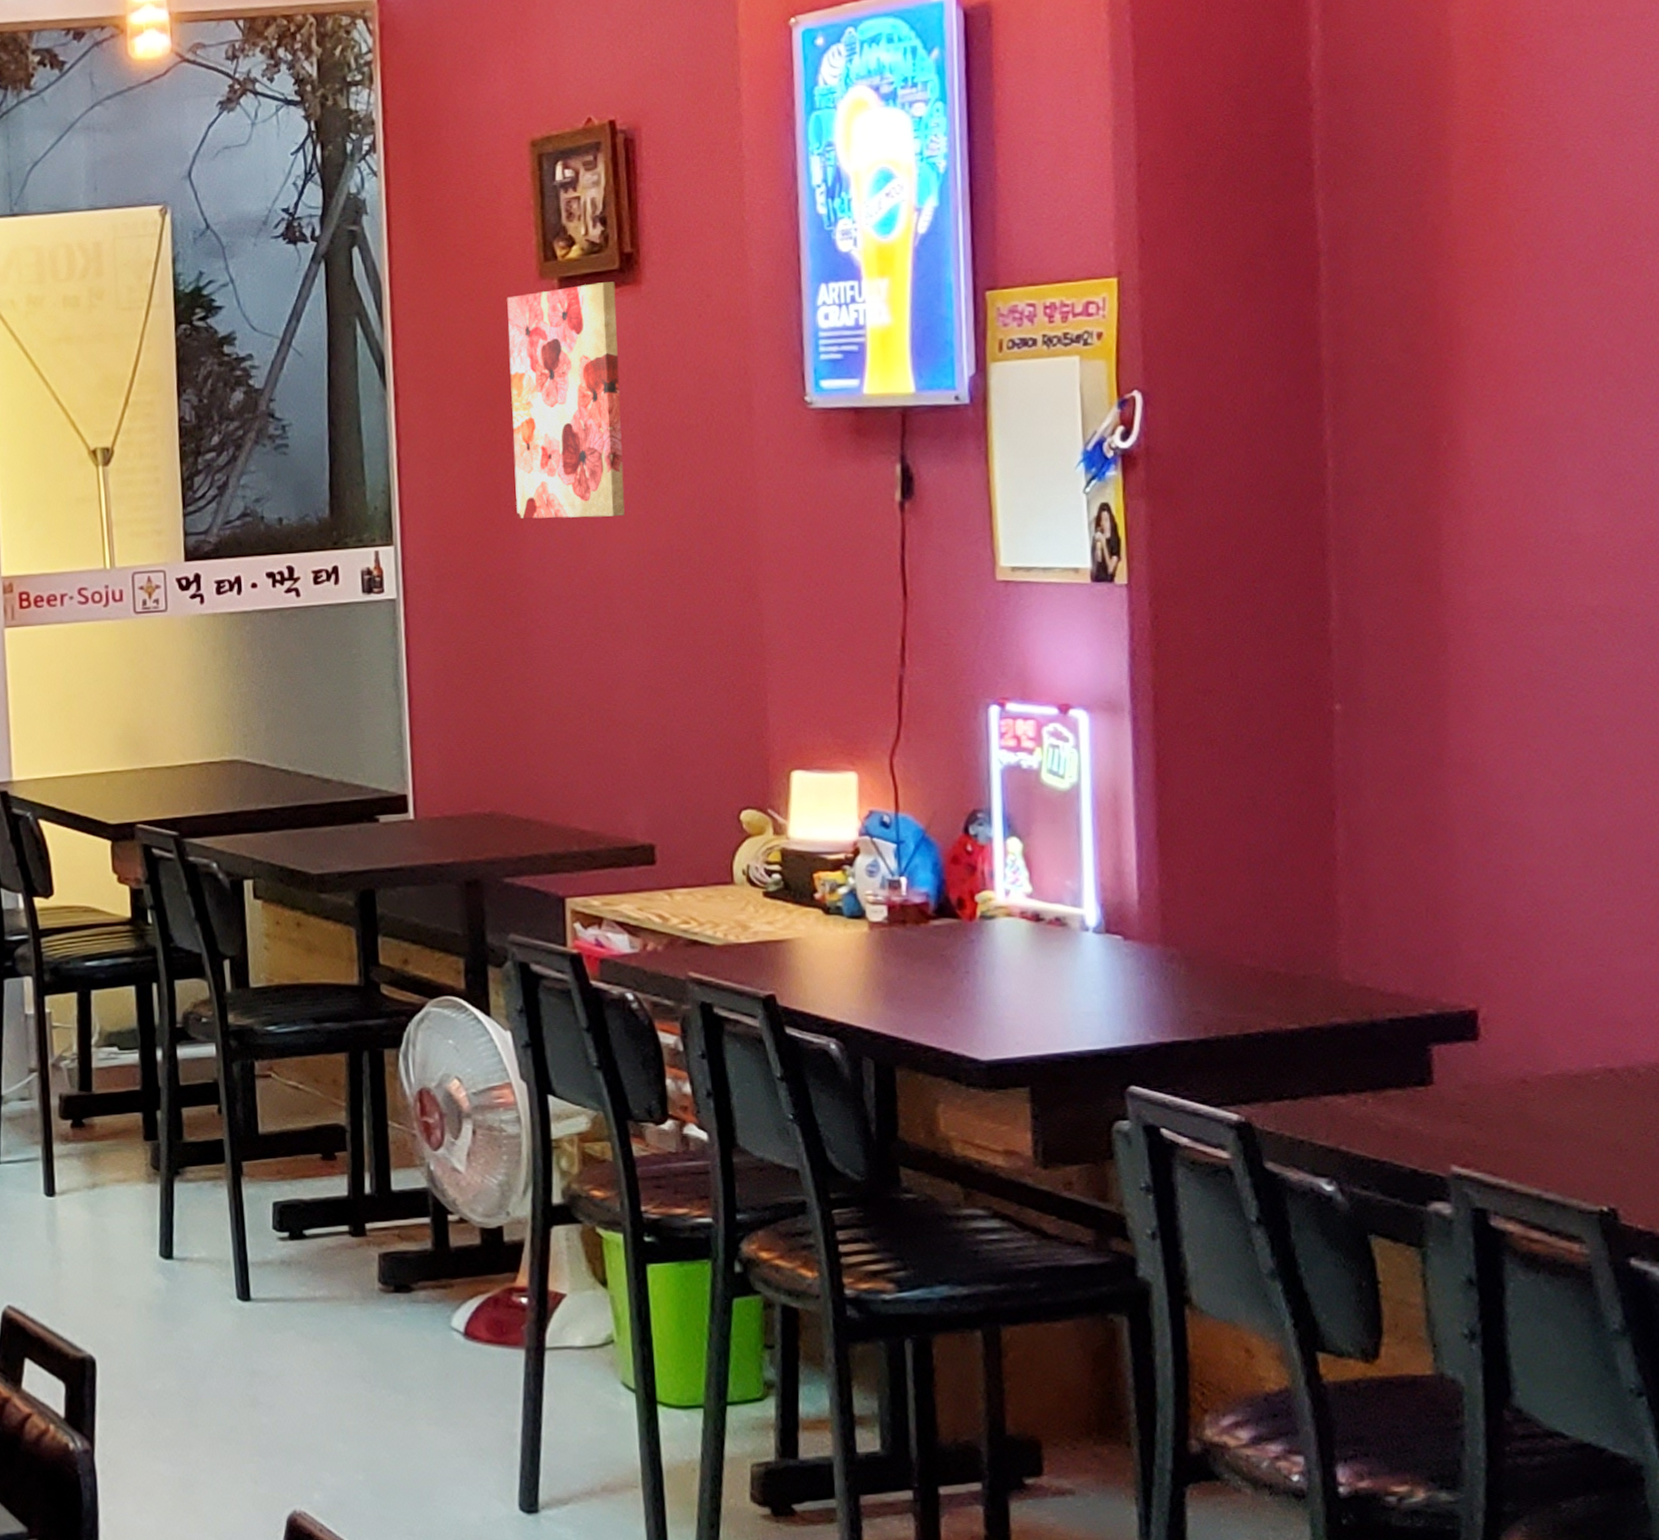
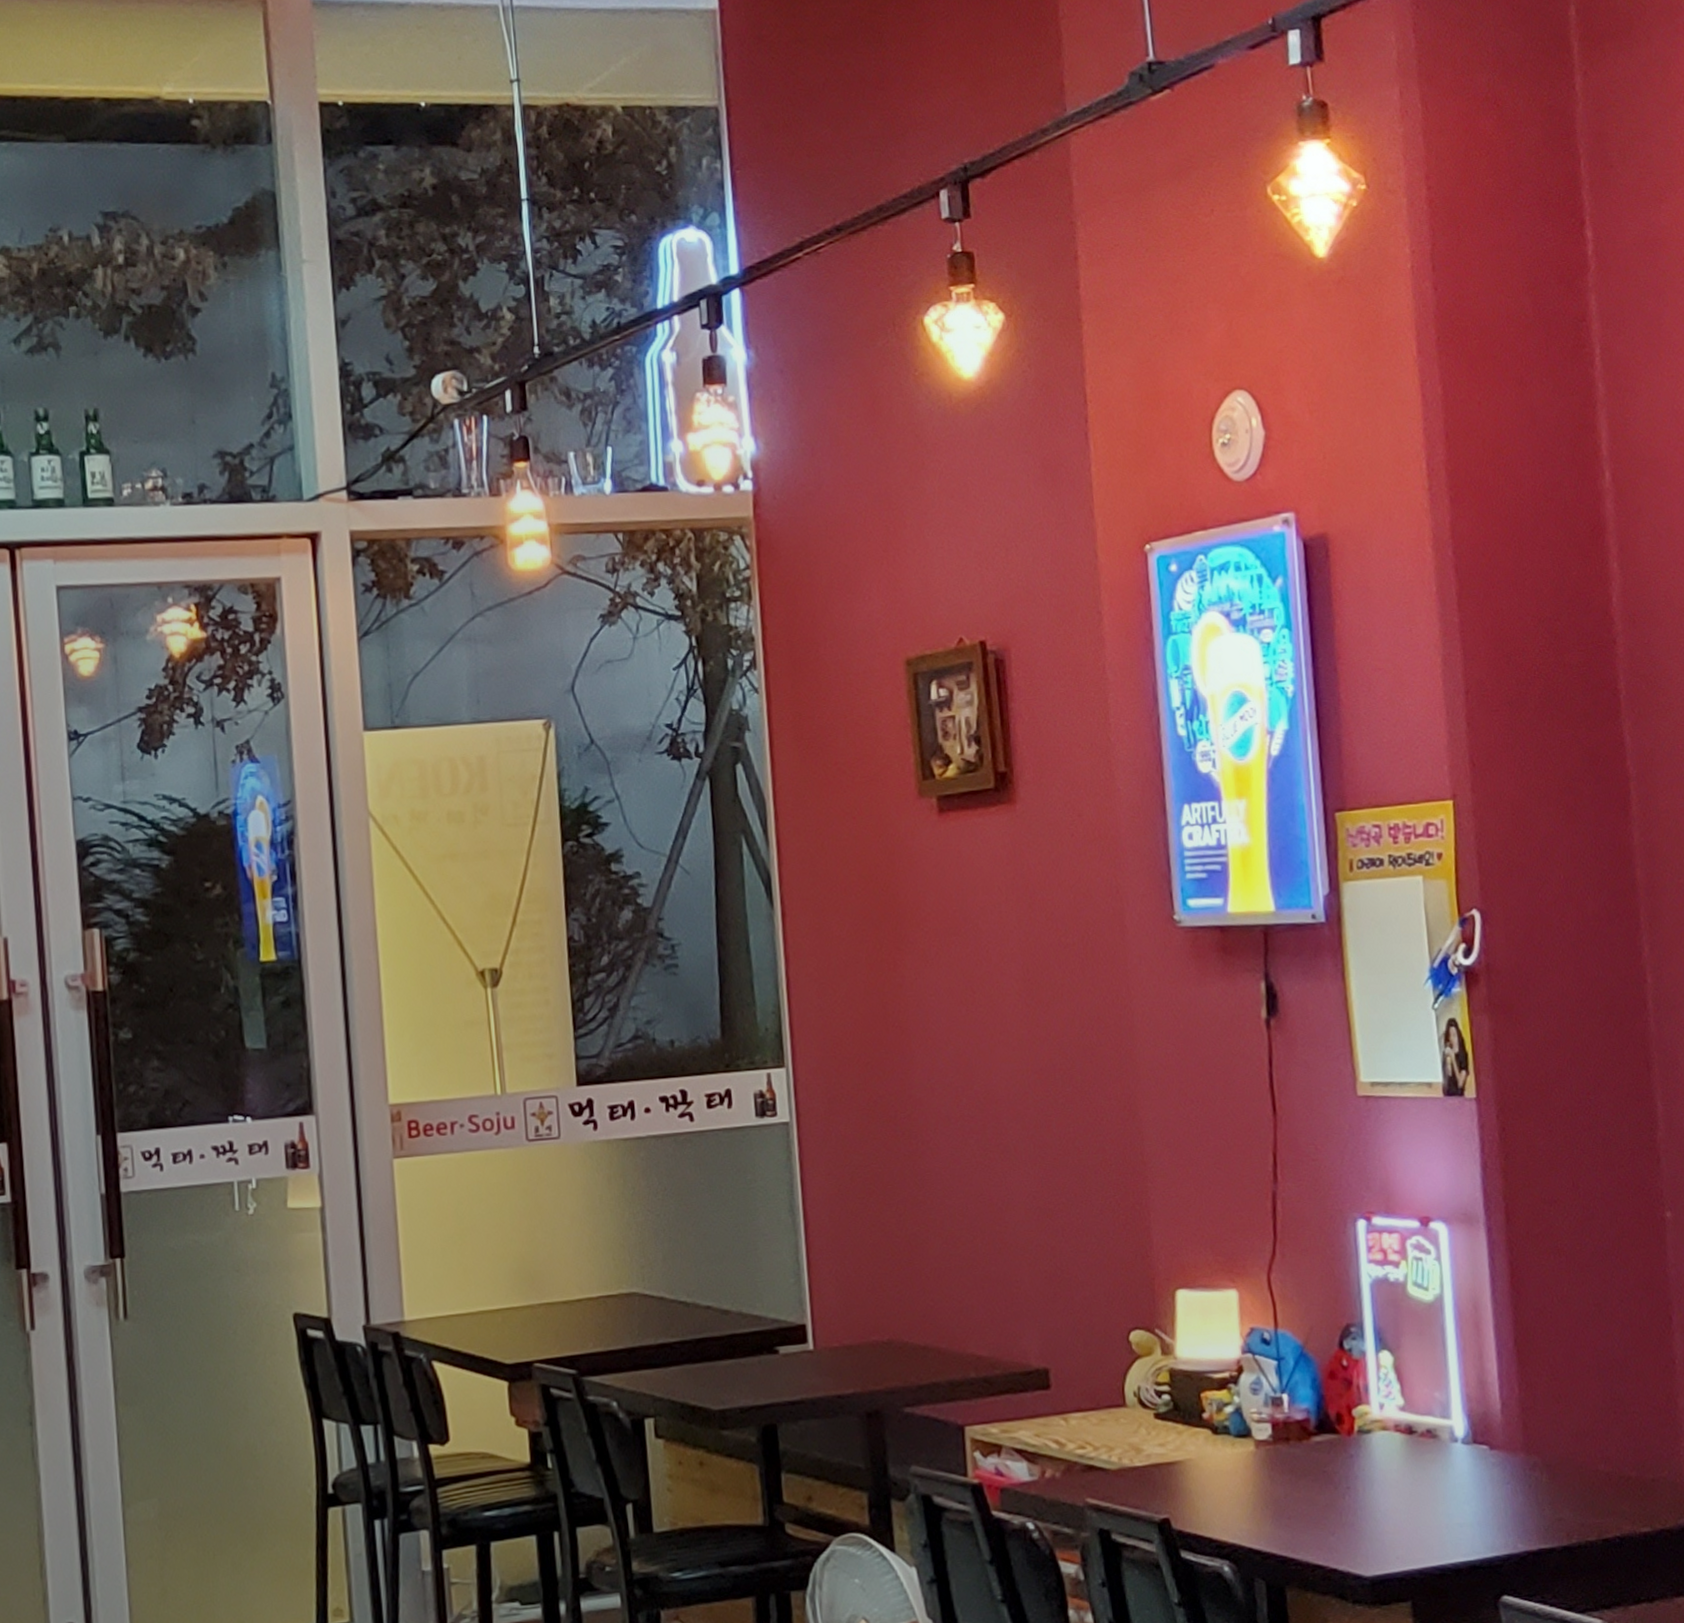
wall art: present [507,282,625,519] -> none [888,801,1008,1040]

